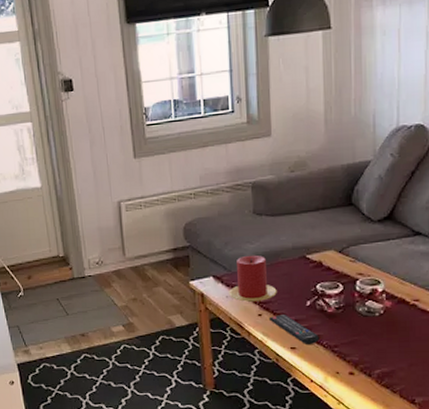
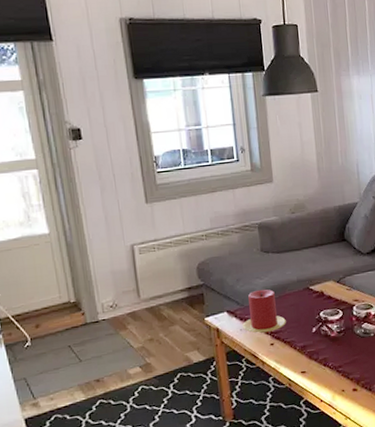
remote control: present [268,315,319,346] -> none [280,342,326,369]

